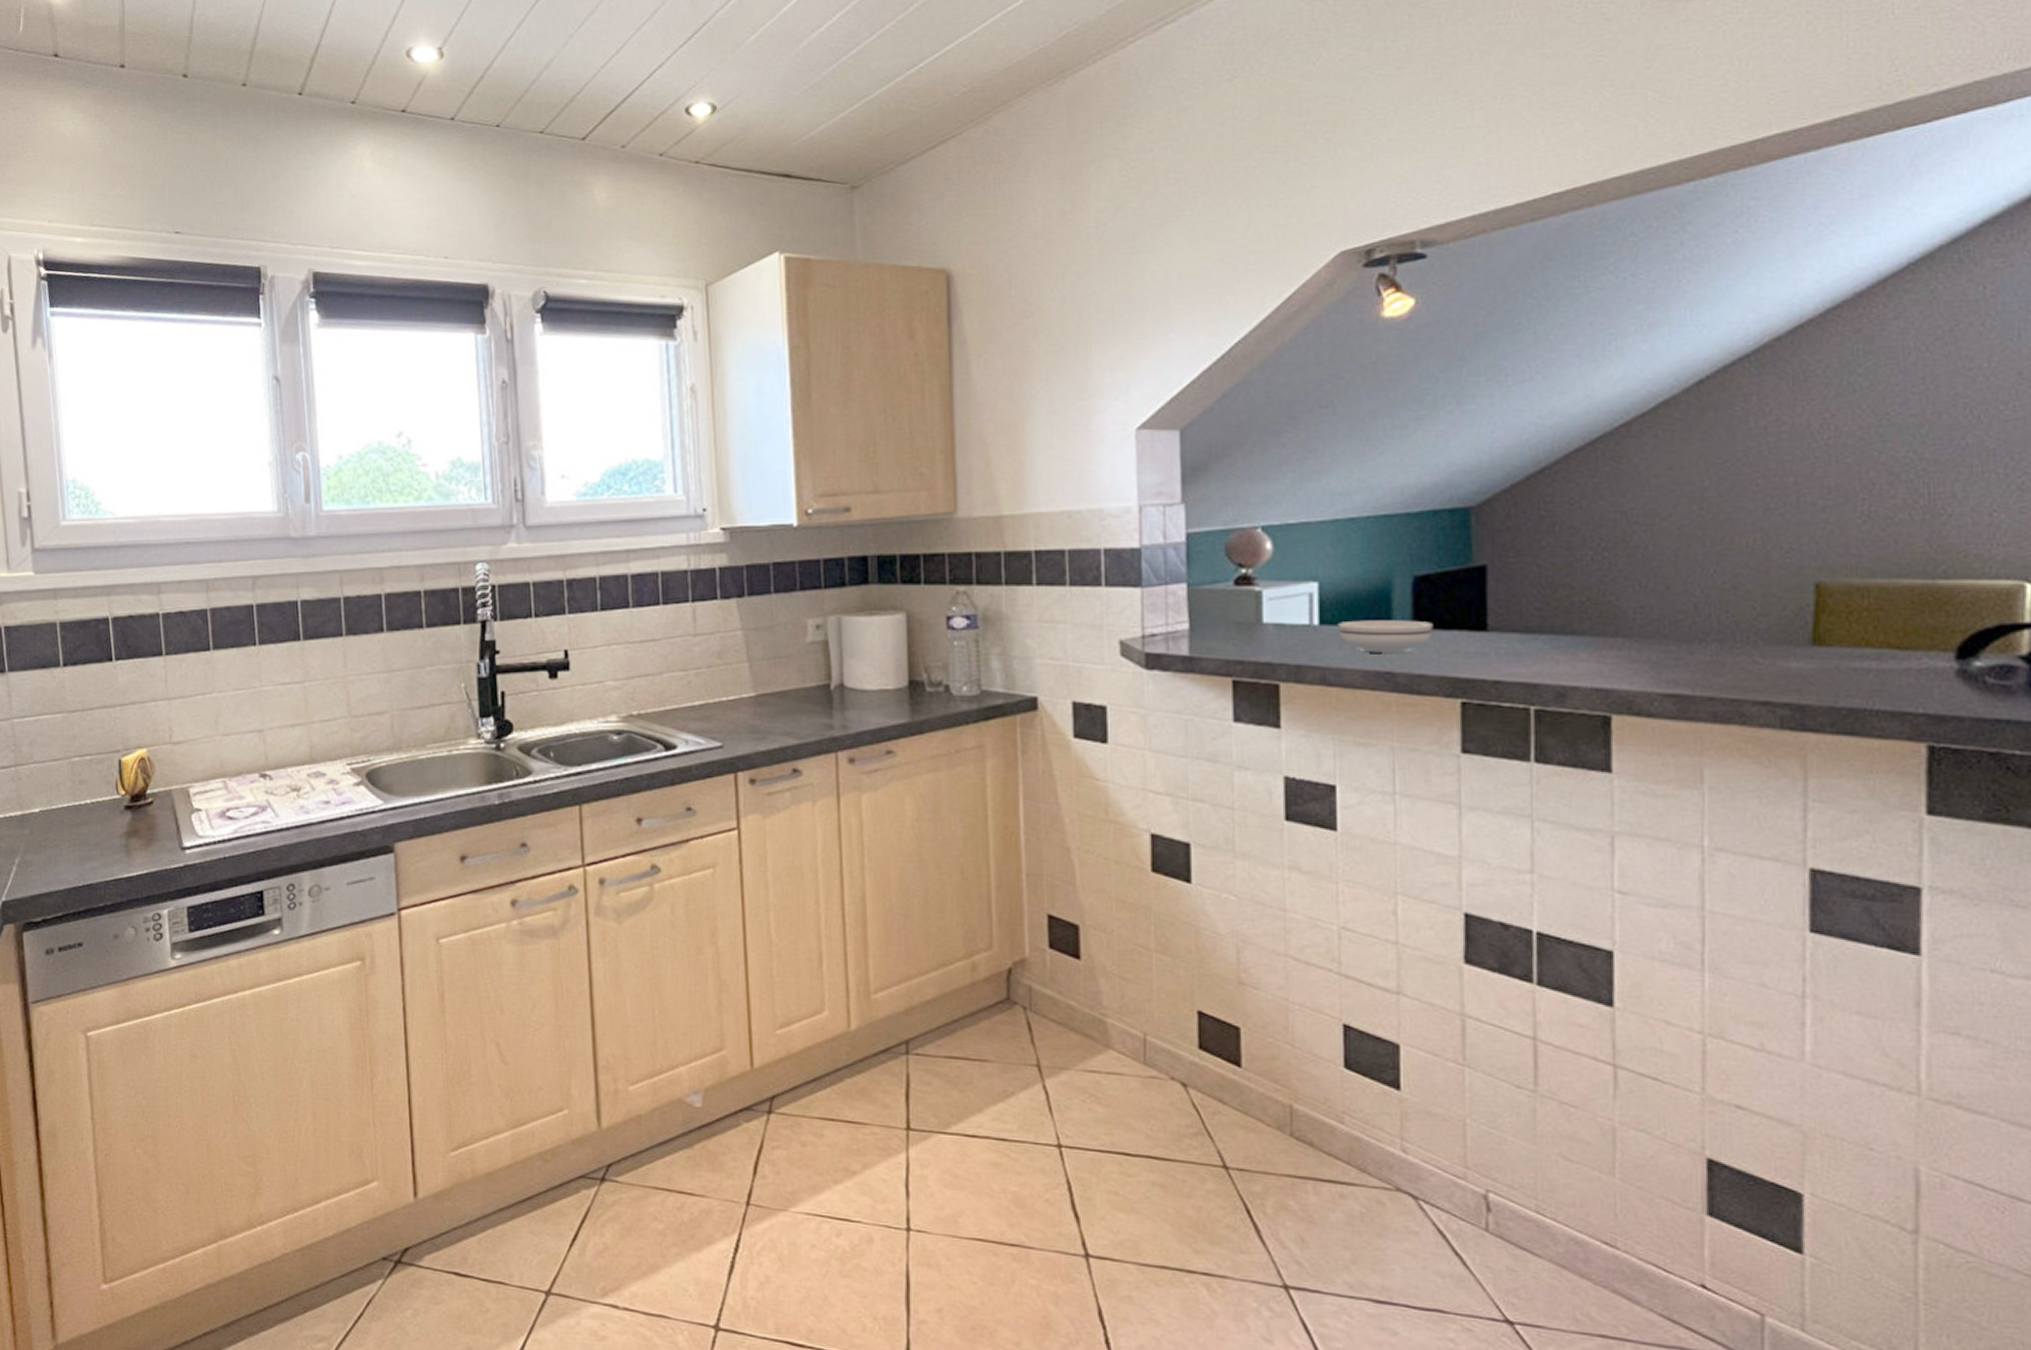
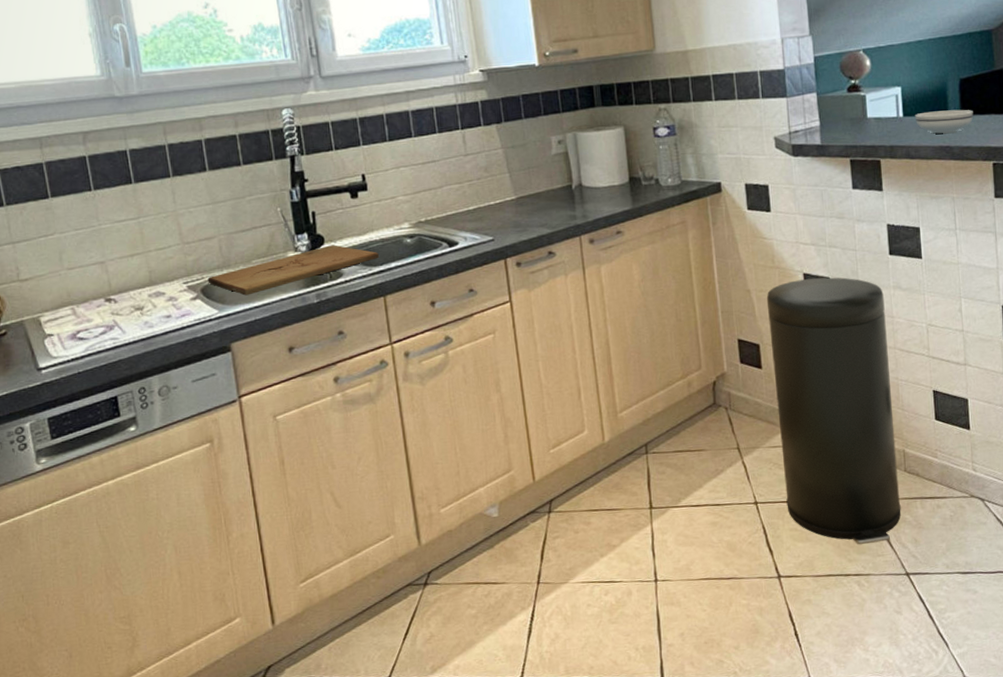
cutting board: none [374,734,578,787] -> present [207,245,380,296]
pedal bin: none [1093,842,1282,1233] -> present [766,277,901,545]

